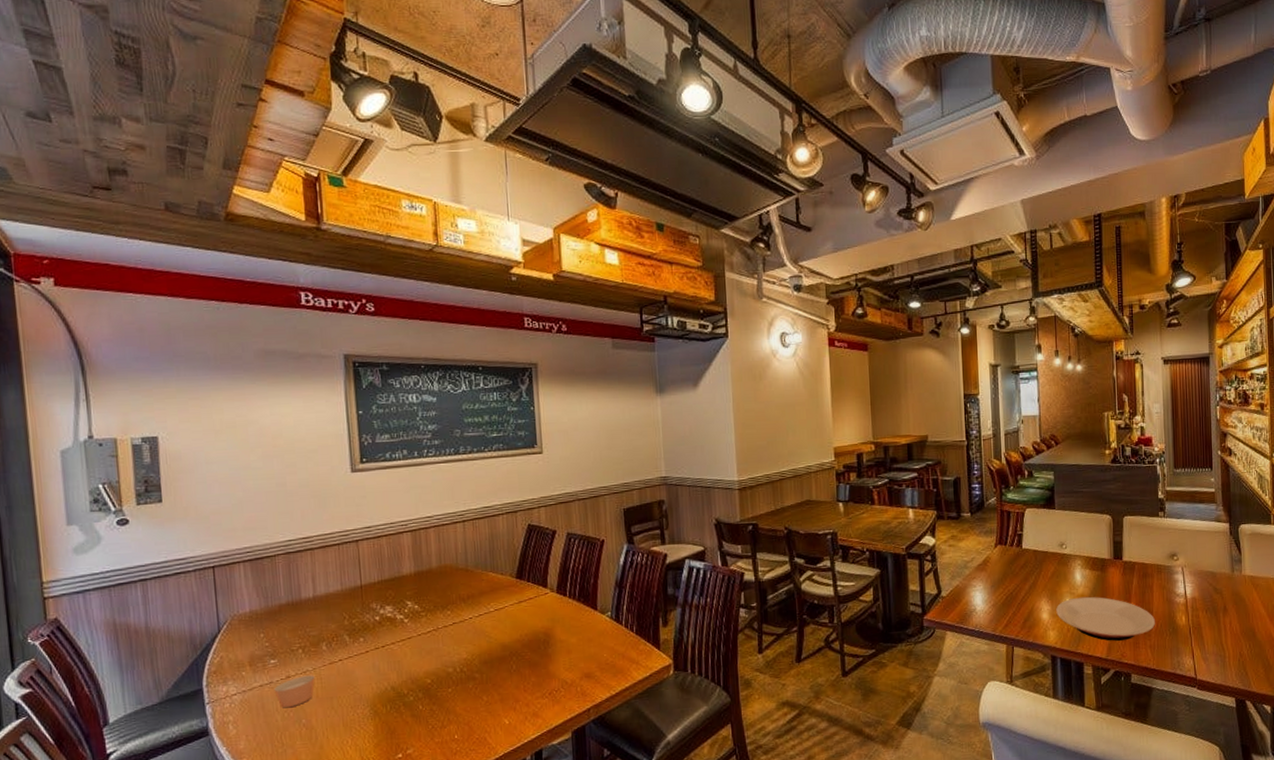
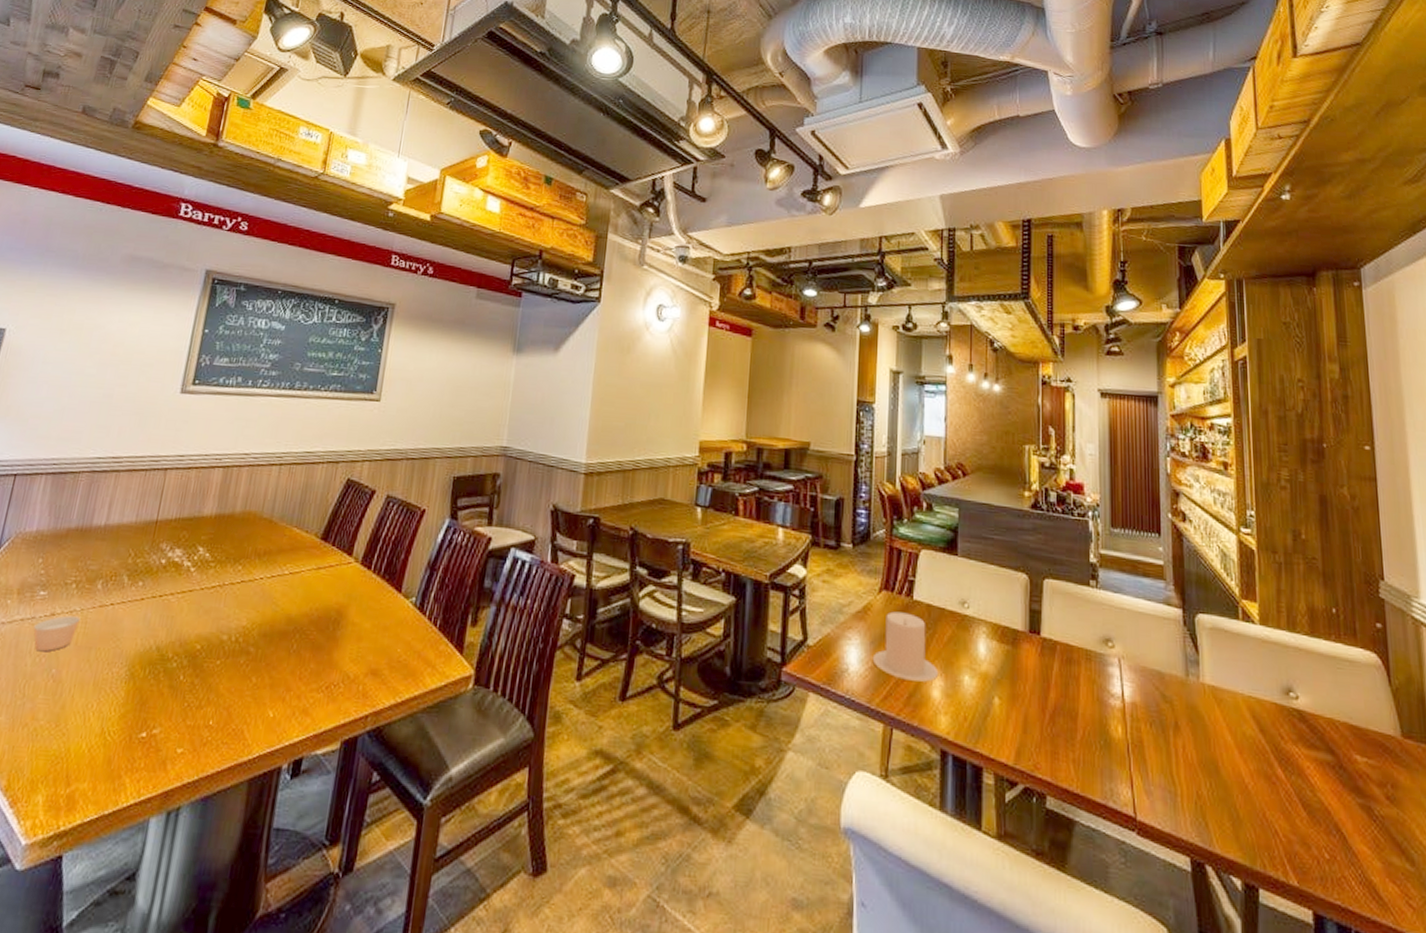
candle: none [994,559,1046,610] -> present [872,611,939,682]
plate: present [1056,596,1155,641] -> none [951,675,1081,746]

